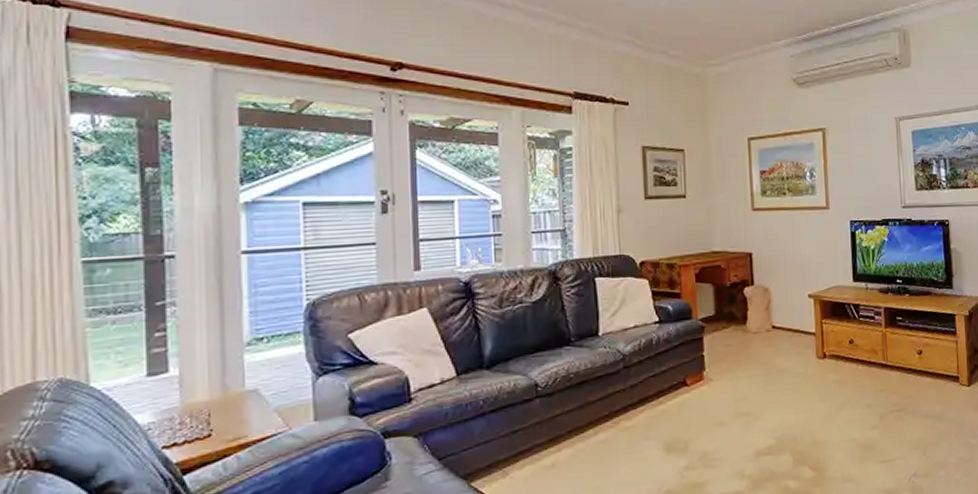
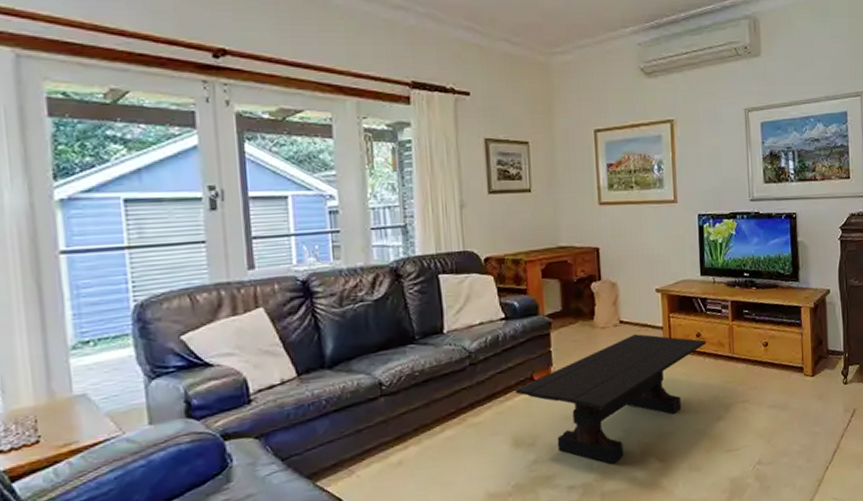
coffee table: none [668,339,859,472] -> present [515,334,706,464]

